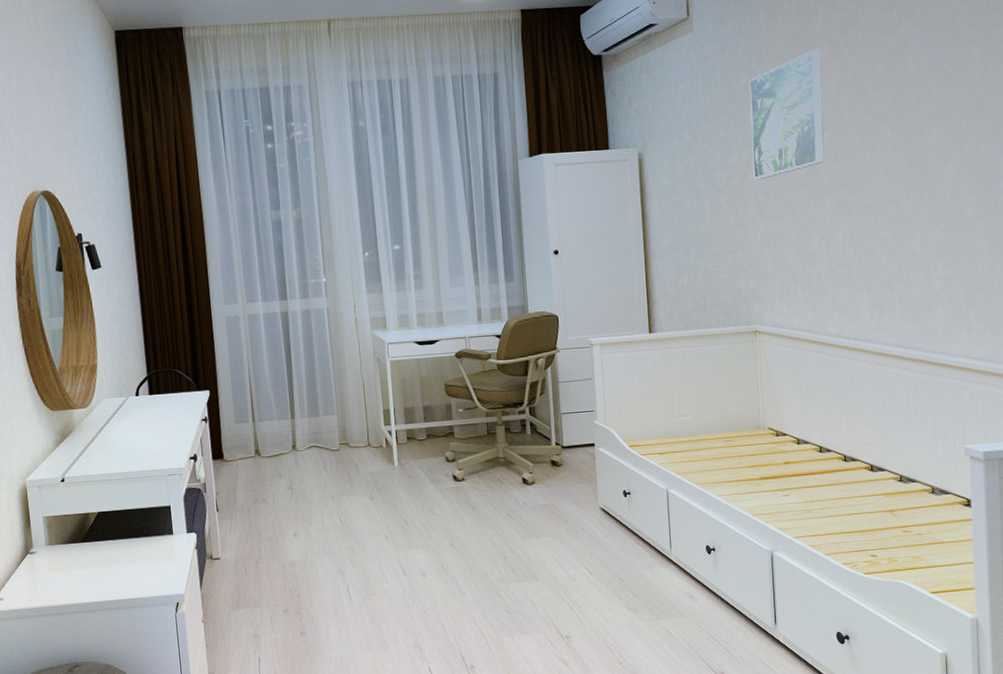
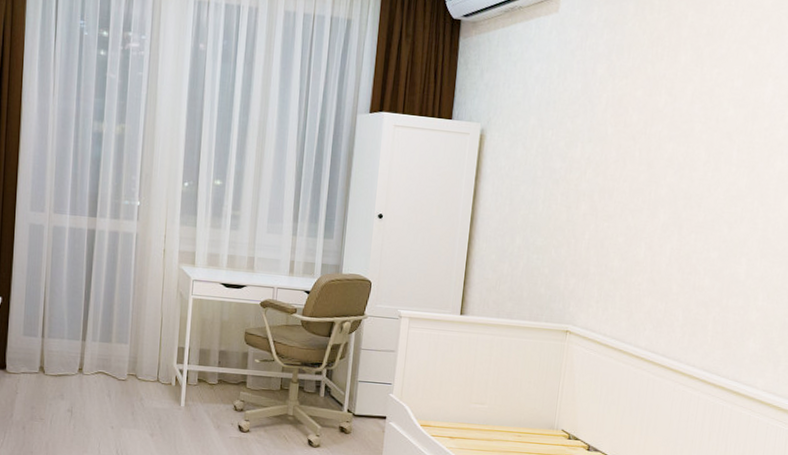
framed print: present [749,48,825,180] -> none [592,53,684,178]

